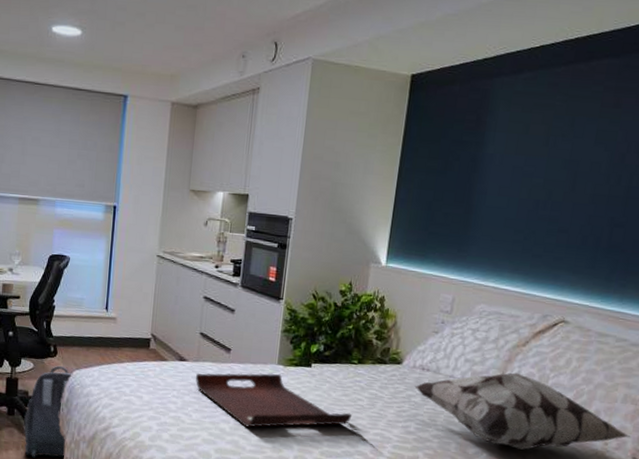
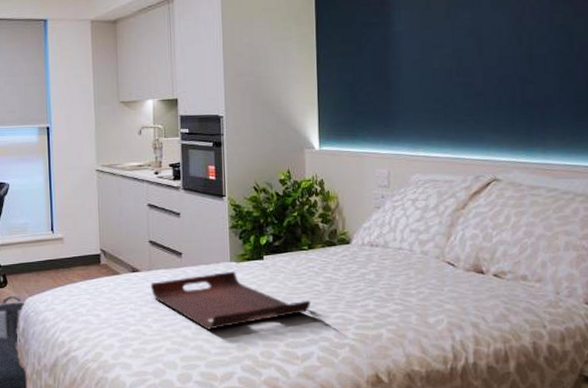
decorative pillow: present [414,373,631,450] -> none [366,236,580,311]

